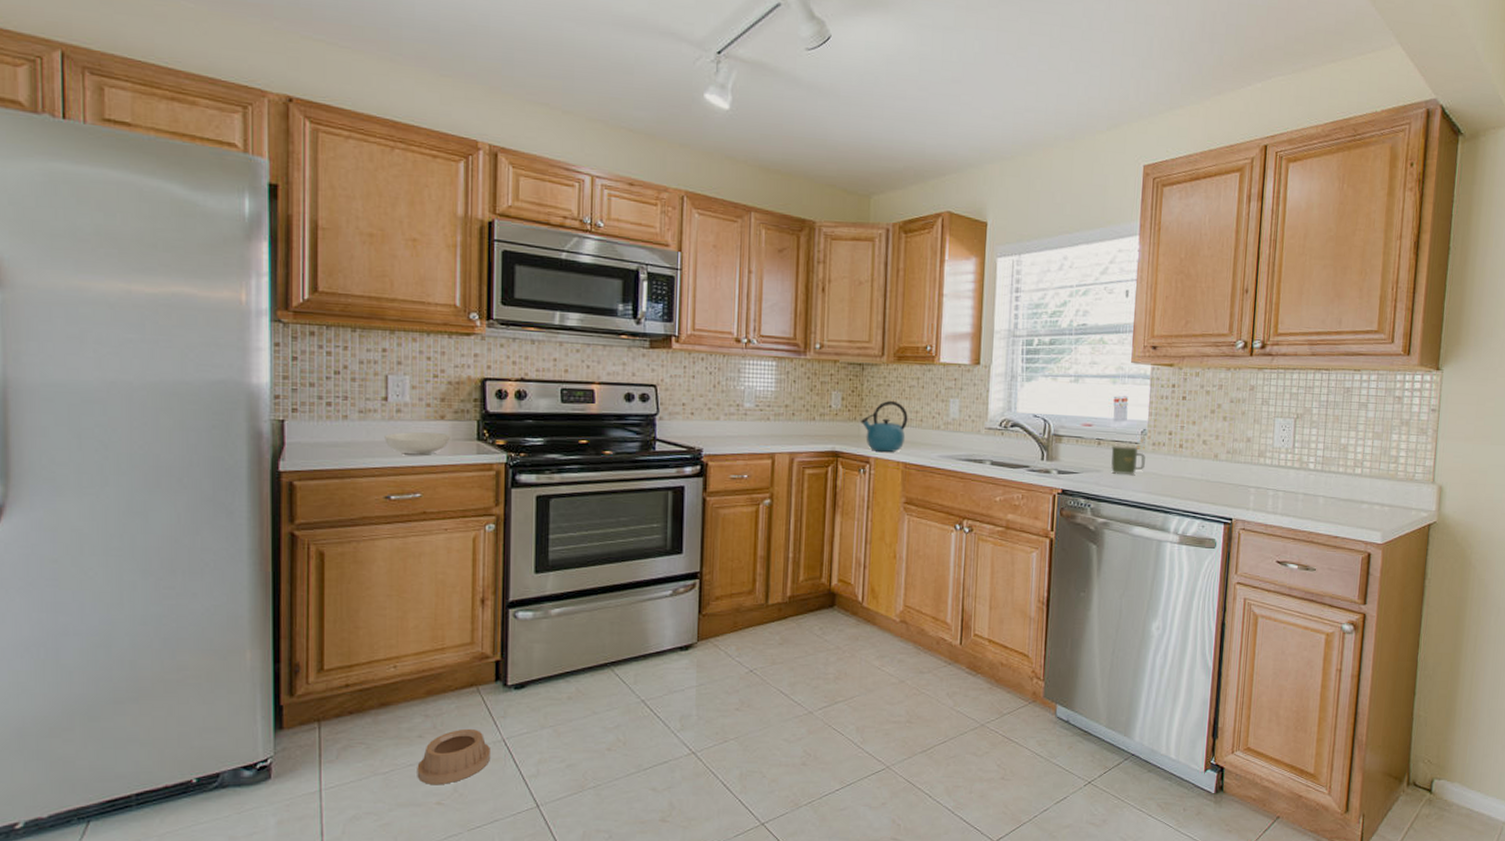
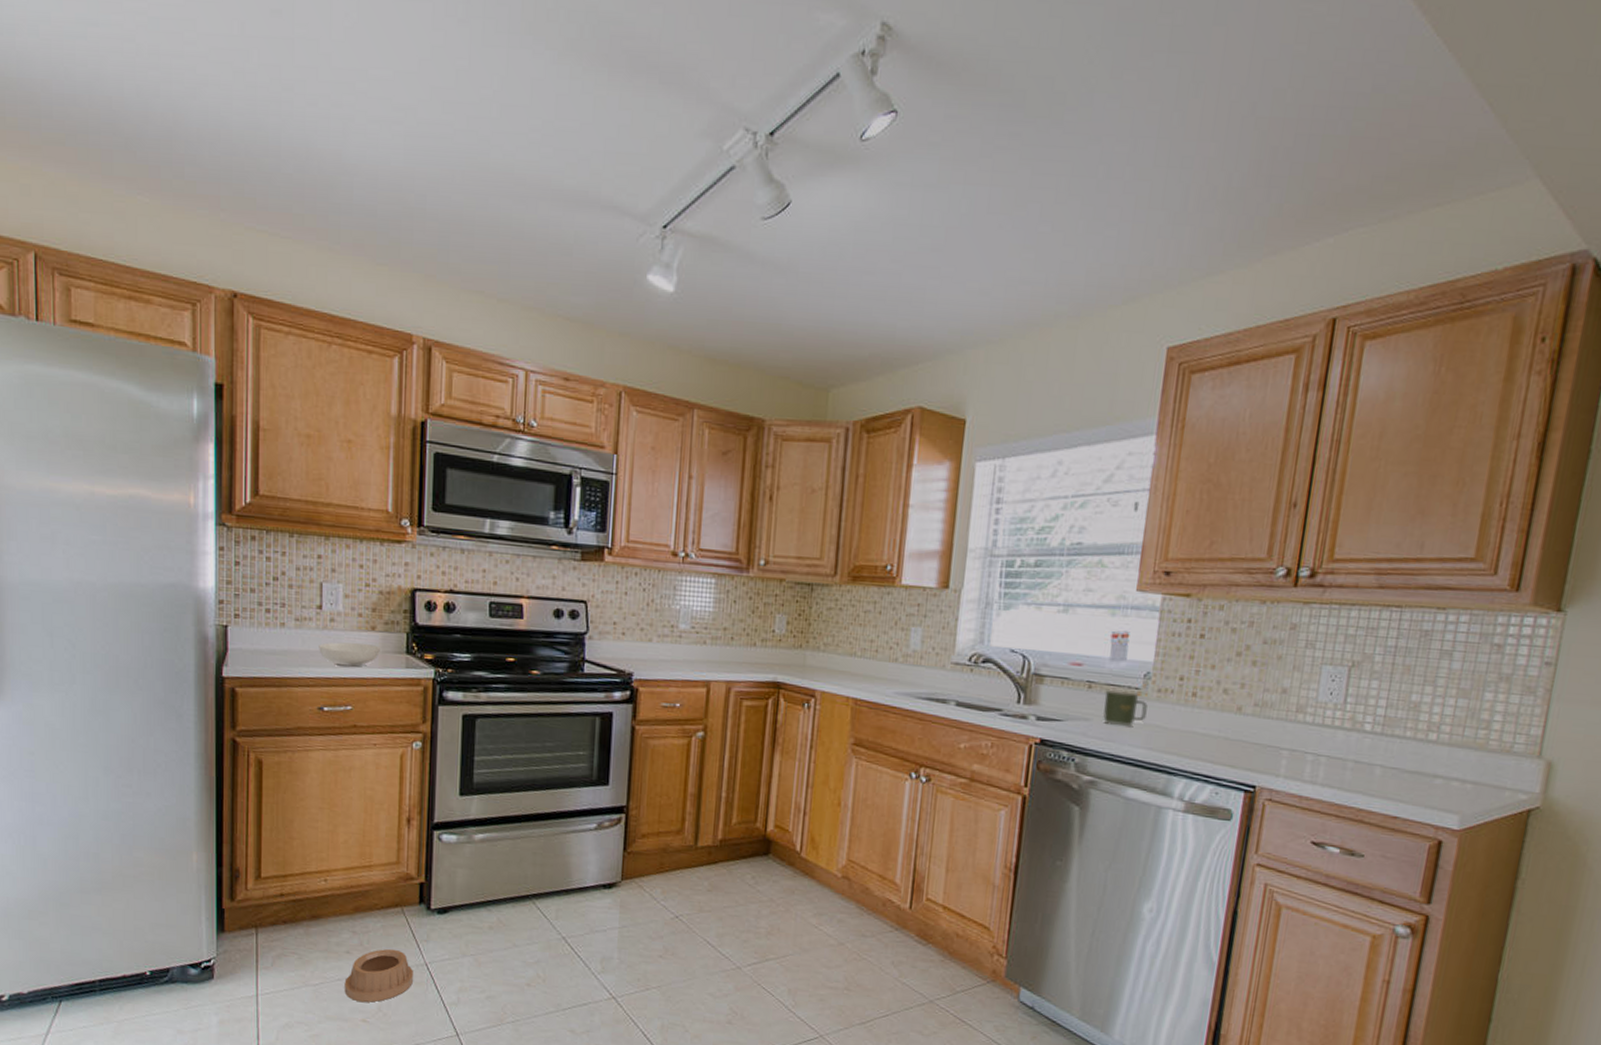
kettle: present [860,400,908,452] -> none [806,626,862,686]

